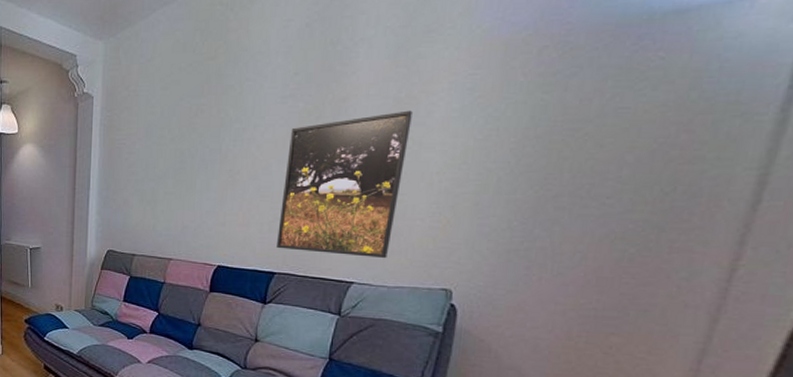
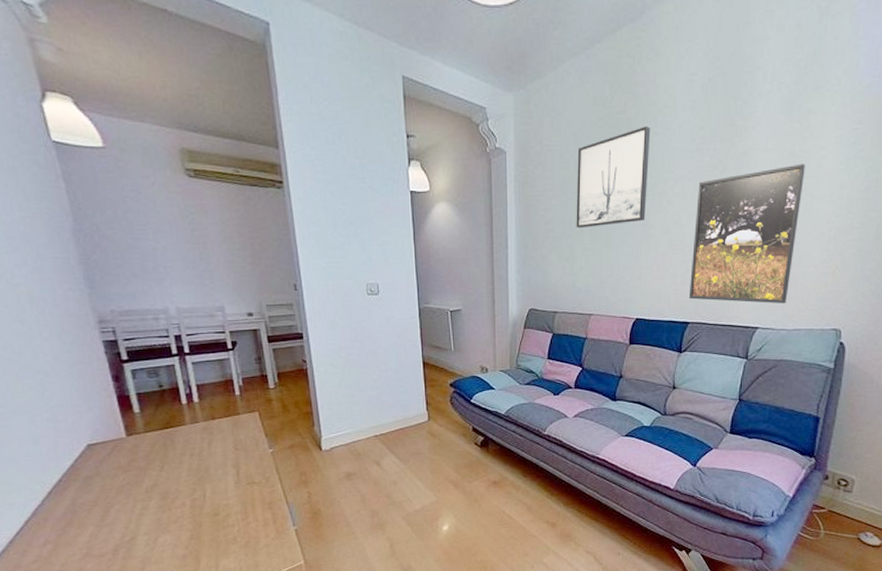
wall art: none [159,72,242,172] -> present [576,126,651,228]

